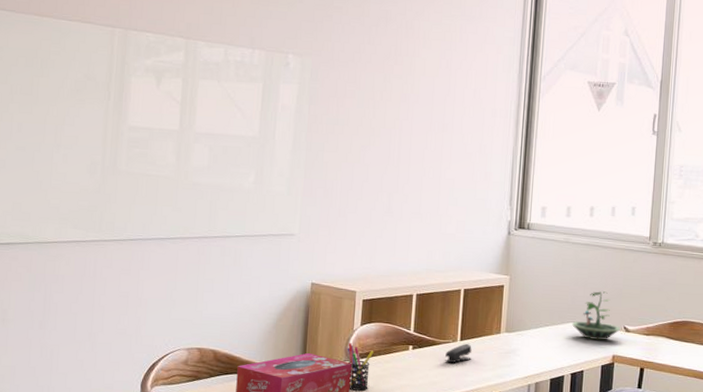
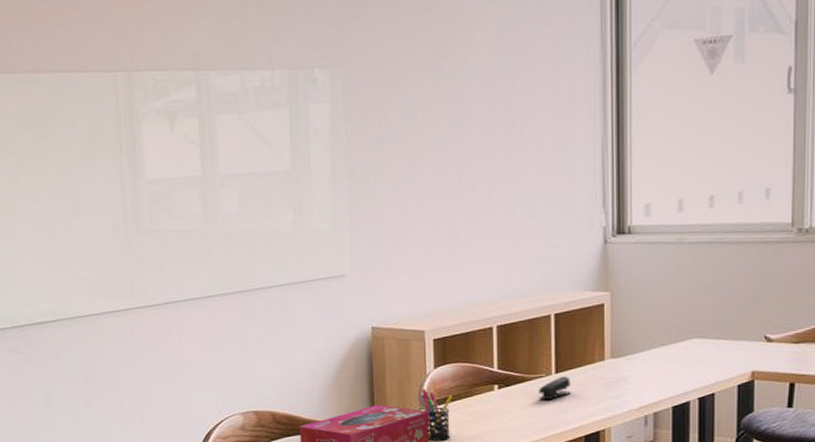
terrarium: present [571,291,621,341] -> none [694,296,761,356]

